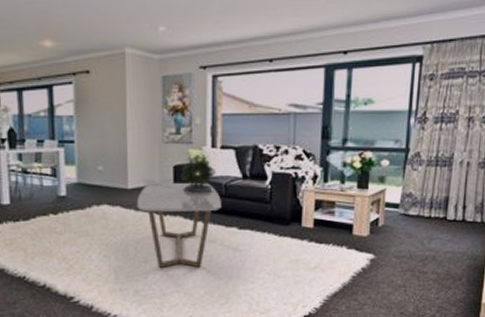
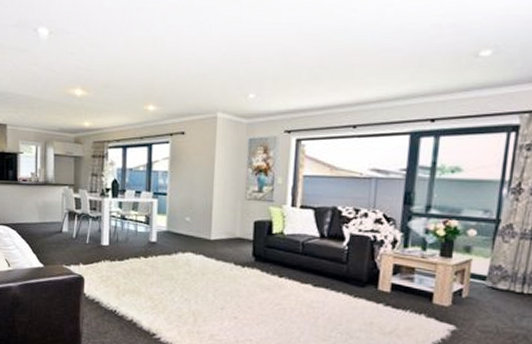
coffee table: present [136,182,221,268] -> none [217,236,298,320]
potted plant: present [180,155,215,194] -> none [260,212,294,250]

